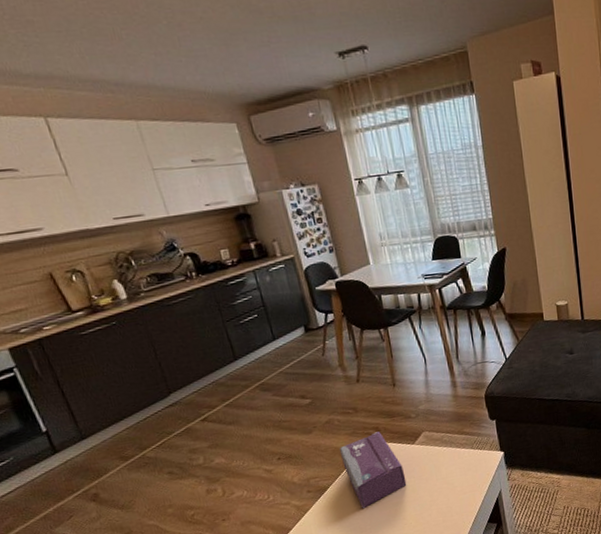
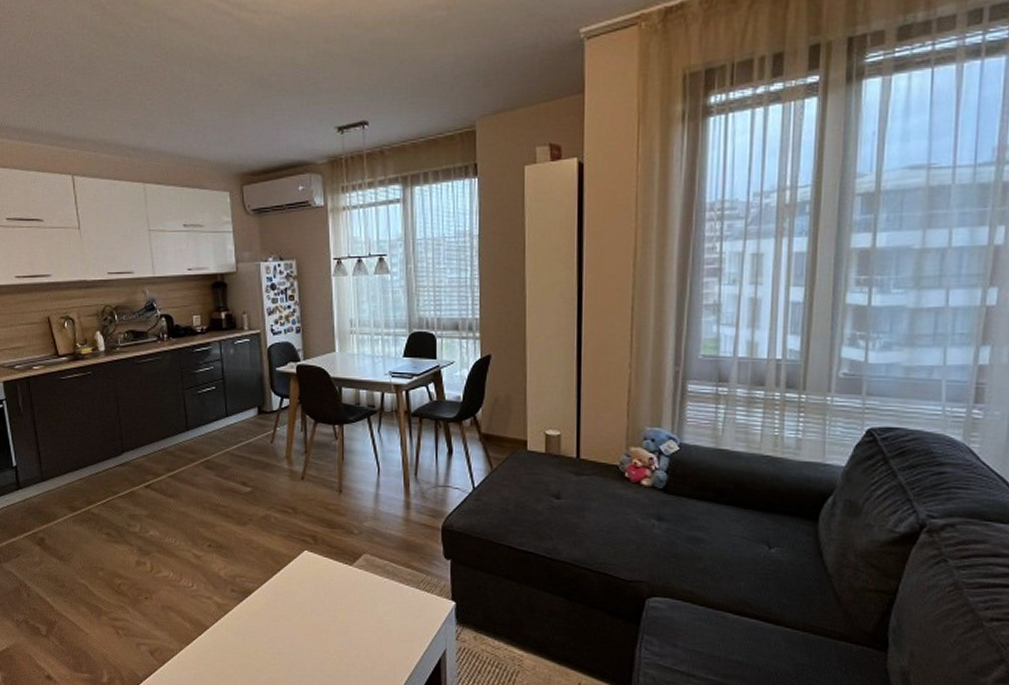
tissue box: present [339,431,407,508] -> none [271,541,337,626]

